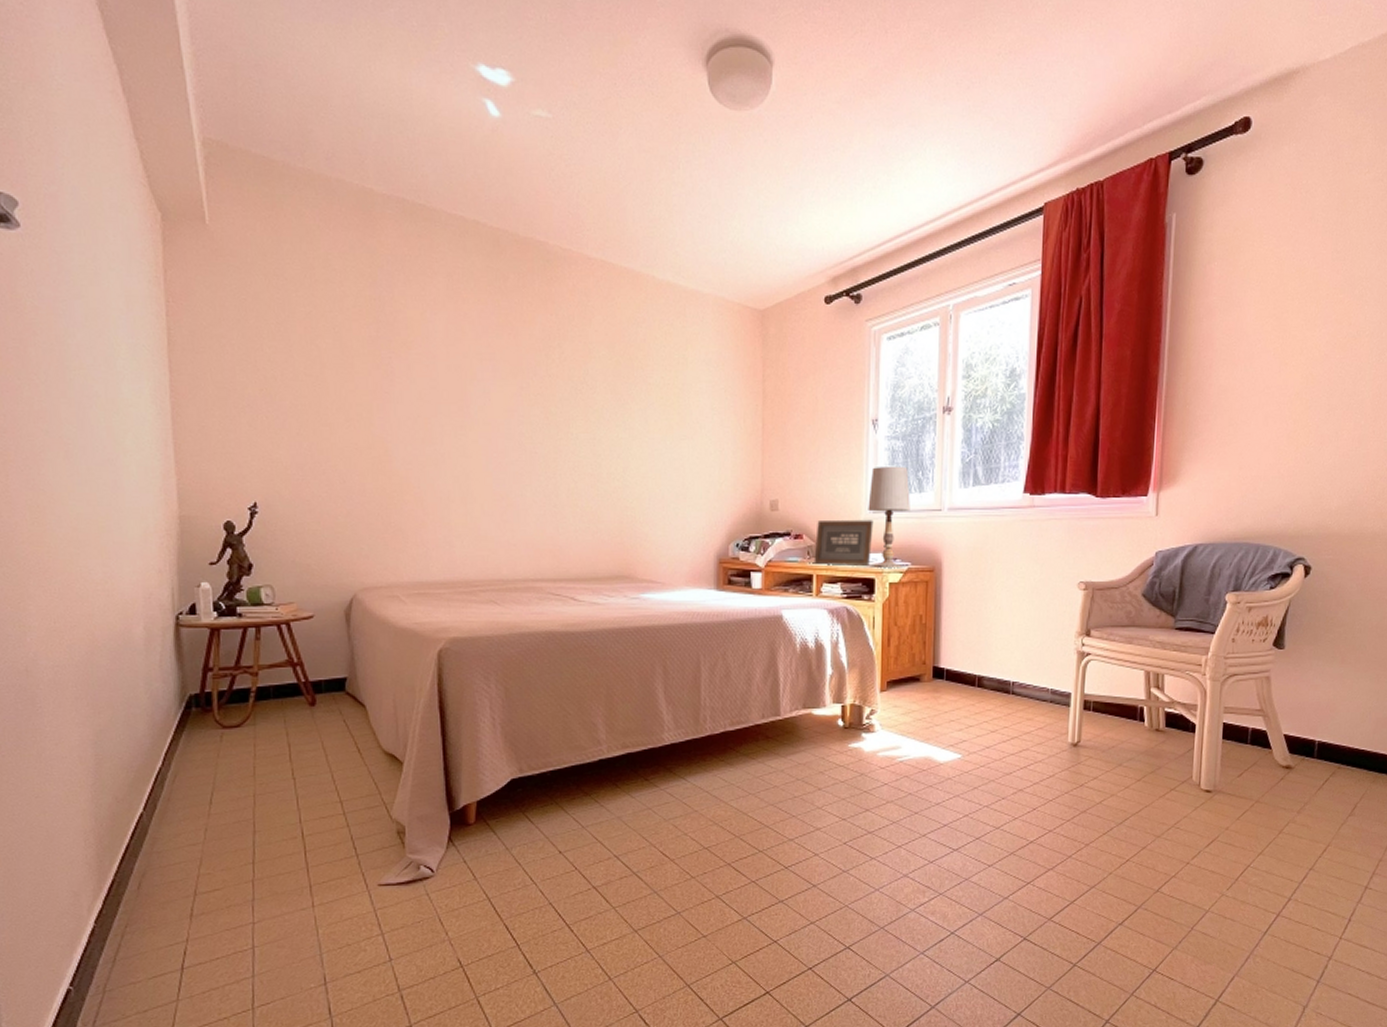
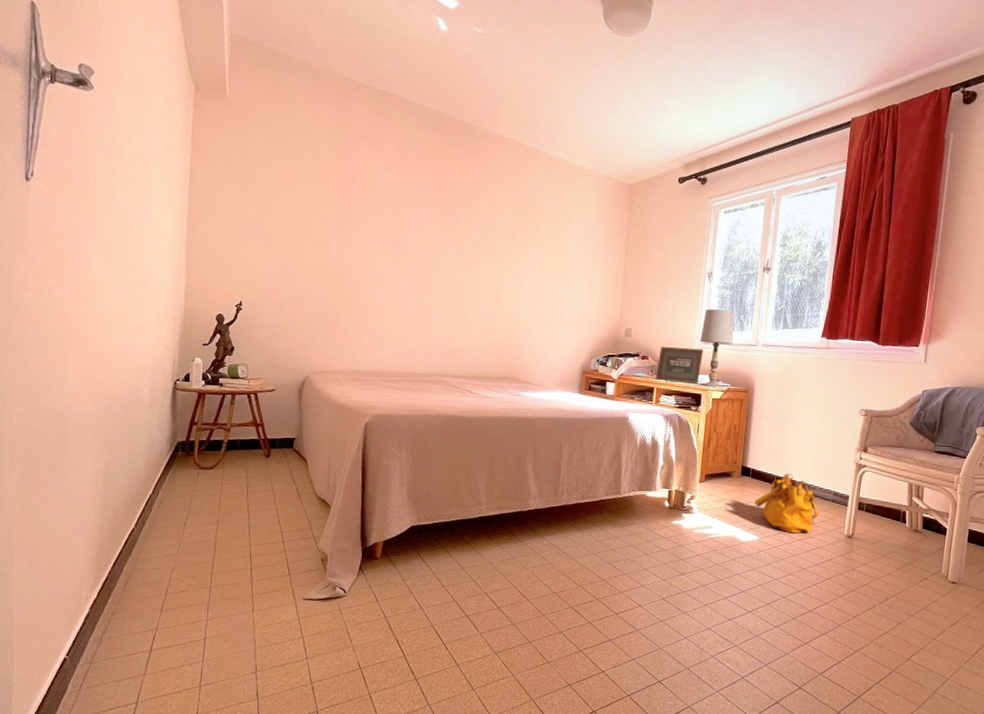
handbag: none [952,670,1035,747] -> present [754,473,819,534]

